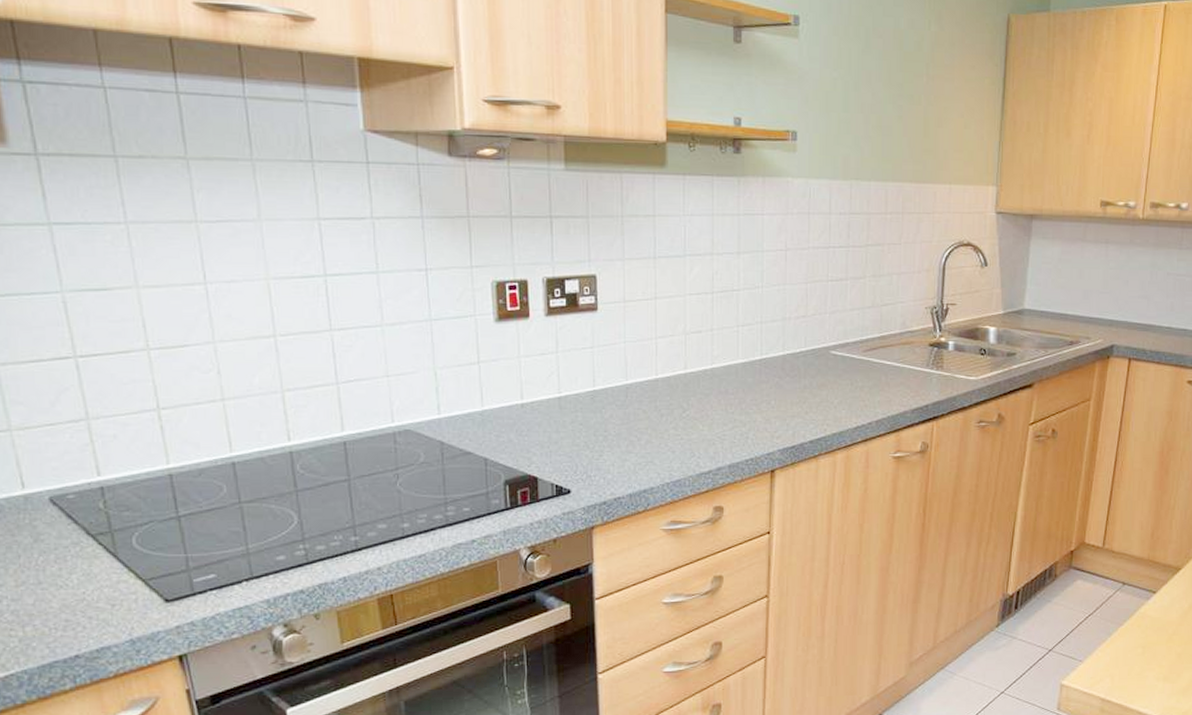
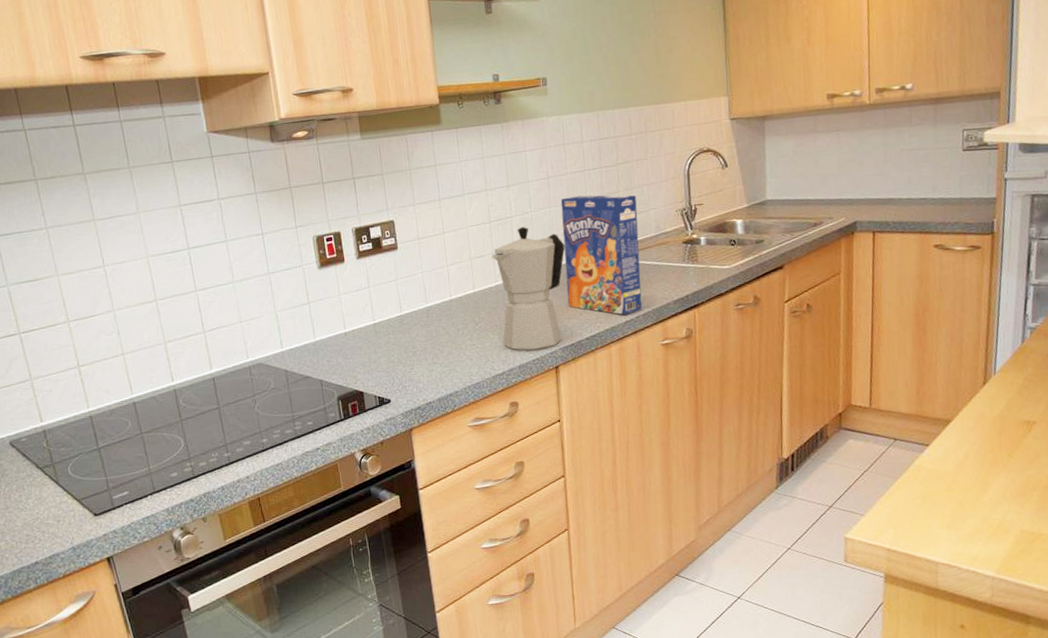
moka pot: none [710,303,797,448] -> present [491,226,565,351]
cereal box: none [793,276,884,420] -> present [560,195,642,315]

